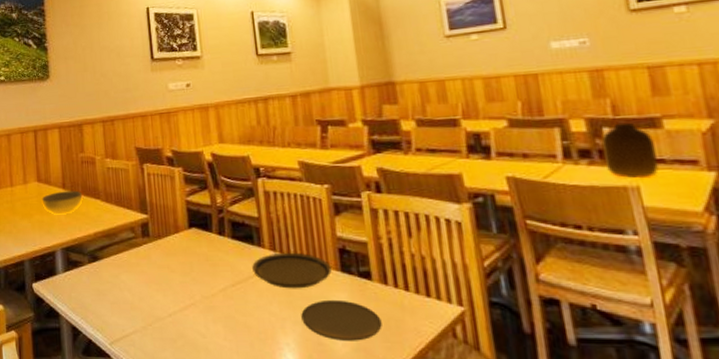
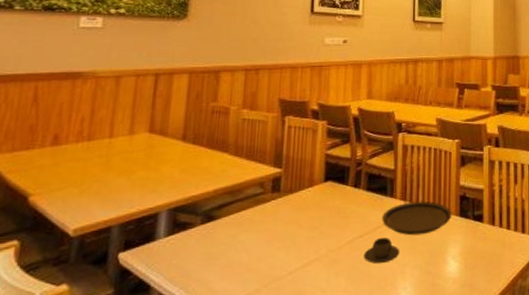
bowl: present [41,190,82,214] -> none [151,143,207,169]
teacup: none [238,288,277,316] -> present [363,237,400,264]
plate: present [301,299,382,341] -> none [421,241,486,279]

